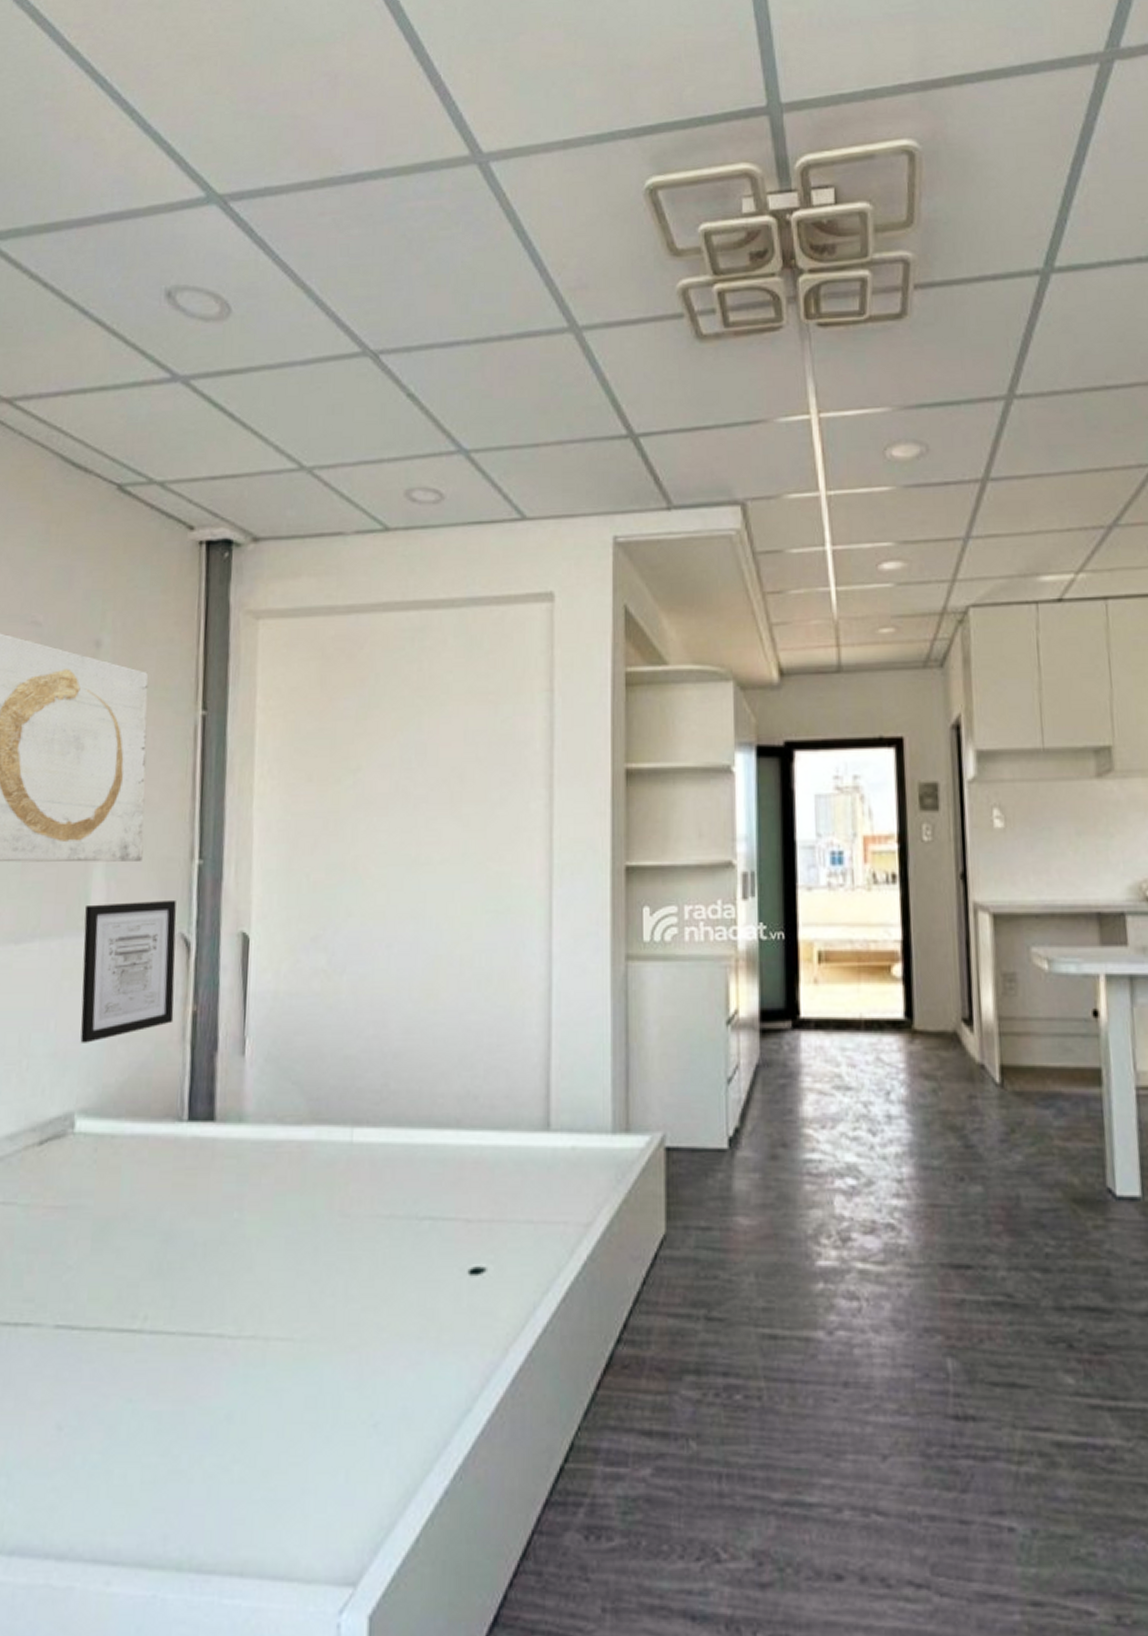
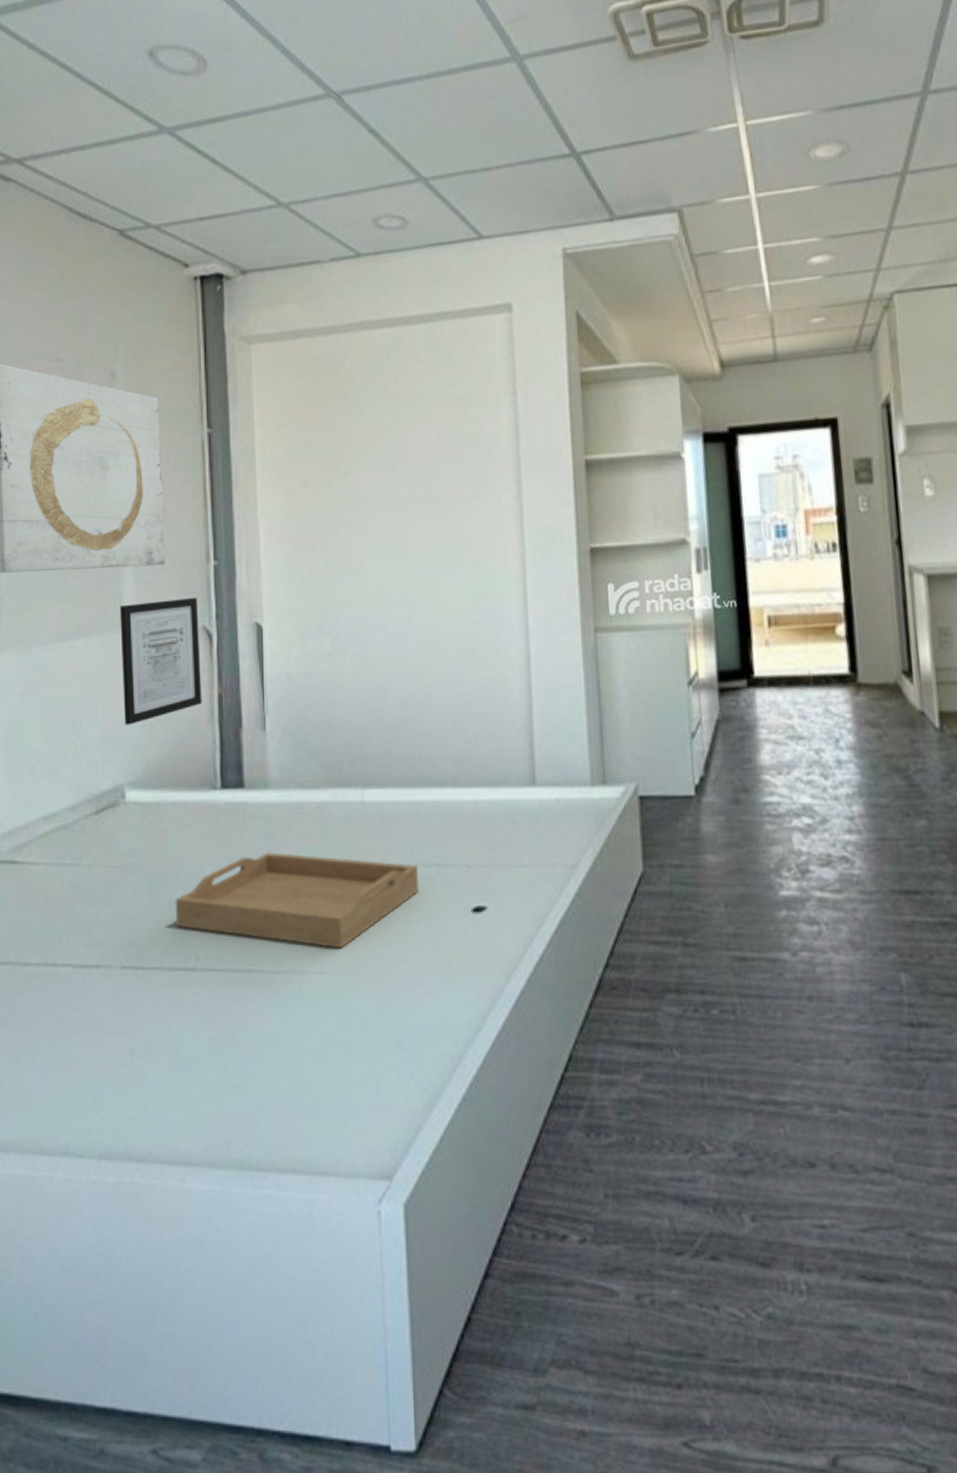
serving tray: none [123,1197,411,1312] -> present [175,852,420,949]

